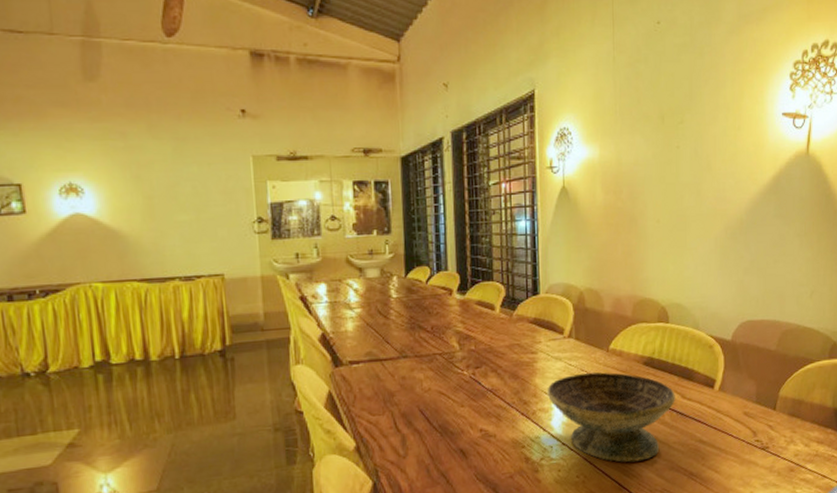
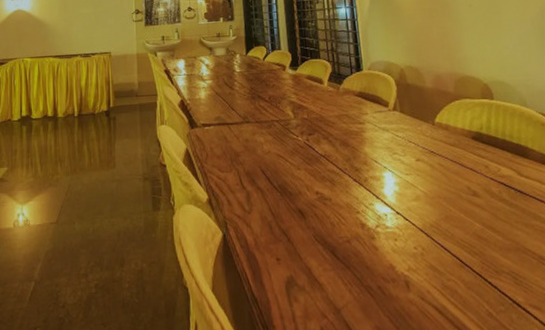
decorative bowl: present [547,372,675,463] -> none [376,144,512,239]

